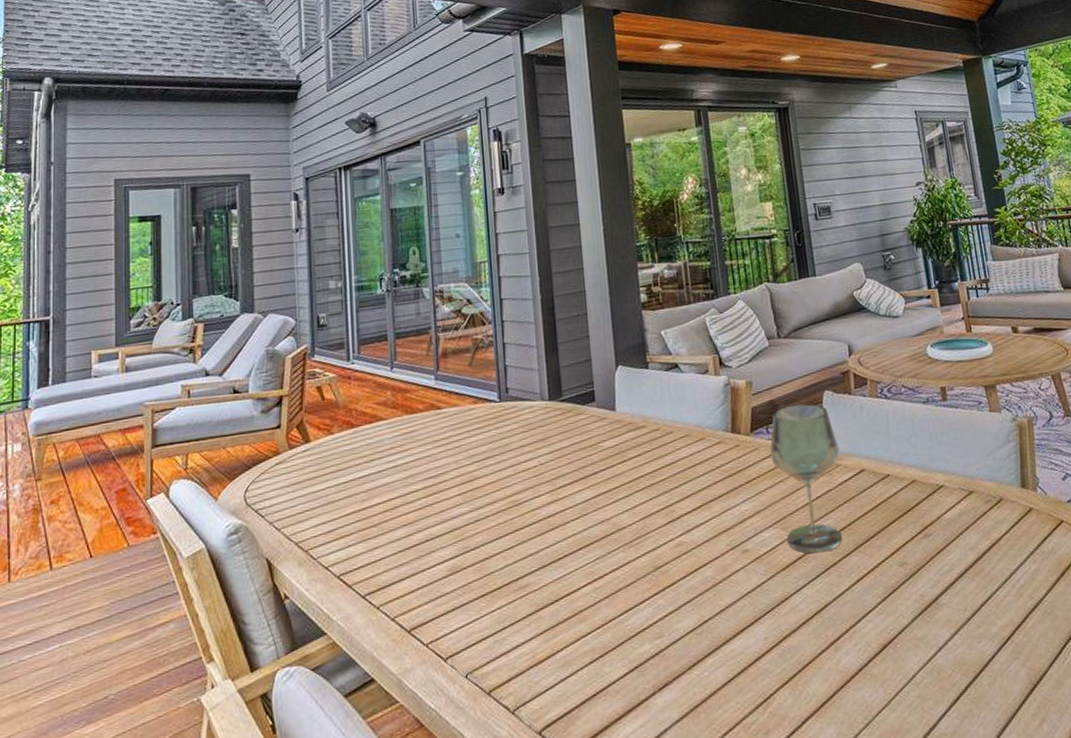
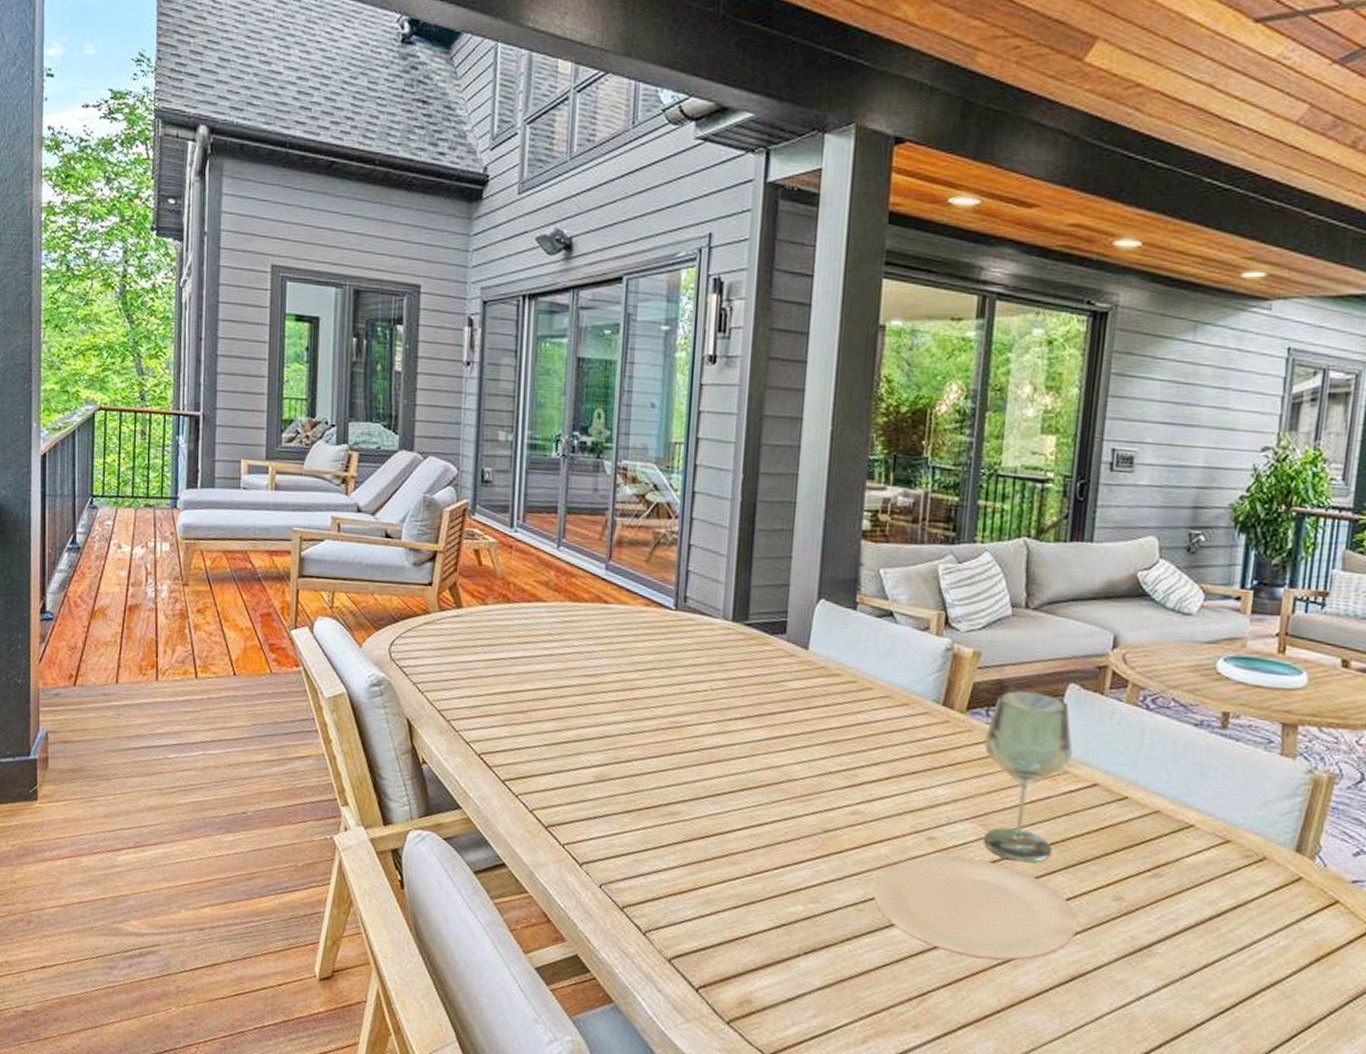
plate: none [706,559,878,652] -> present [873,856,1078,961]

